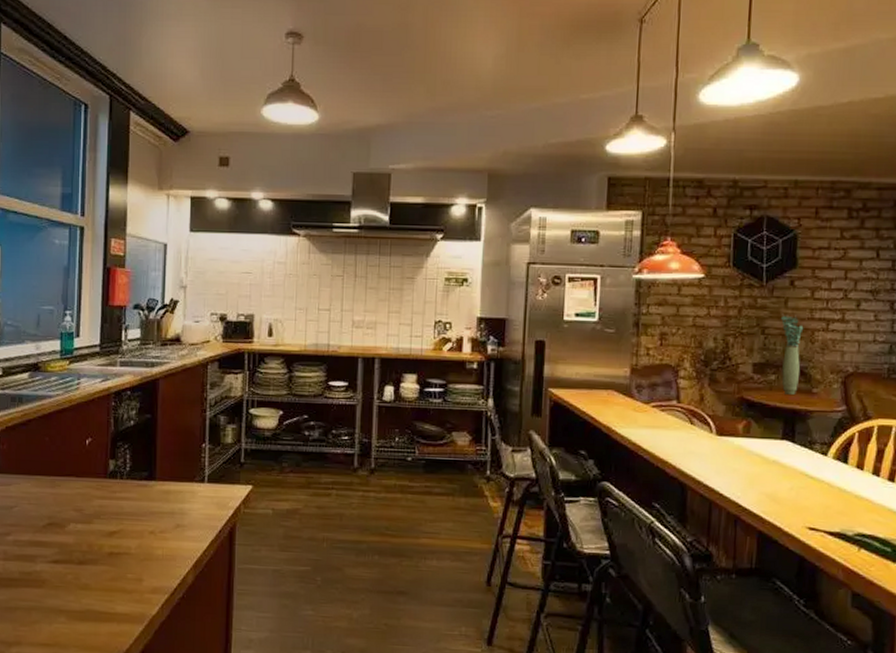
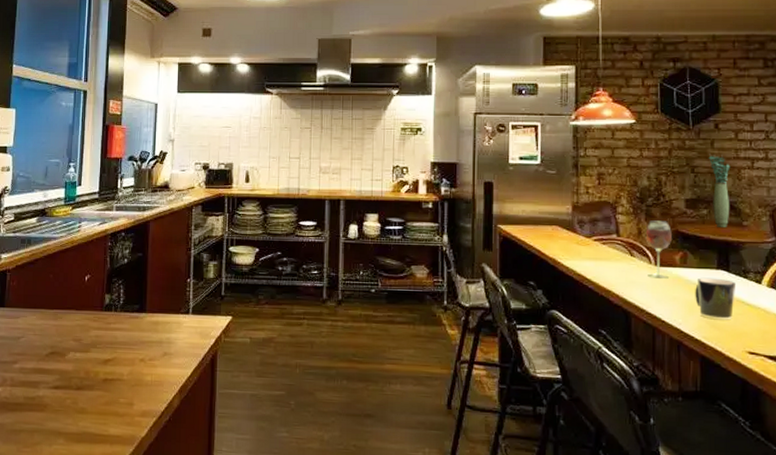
wineglass: none [707,386,736,450] -> present [645,220,672,280]
mug: none [756,448,801,494] -> present [695,277,737,320]

